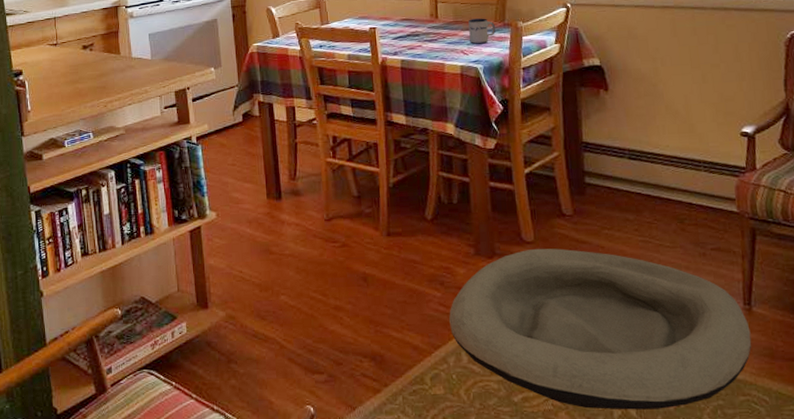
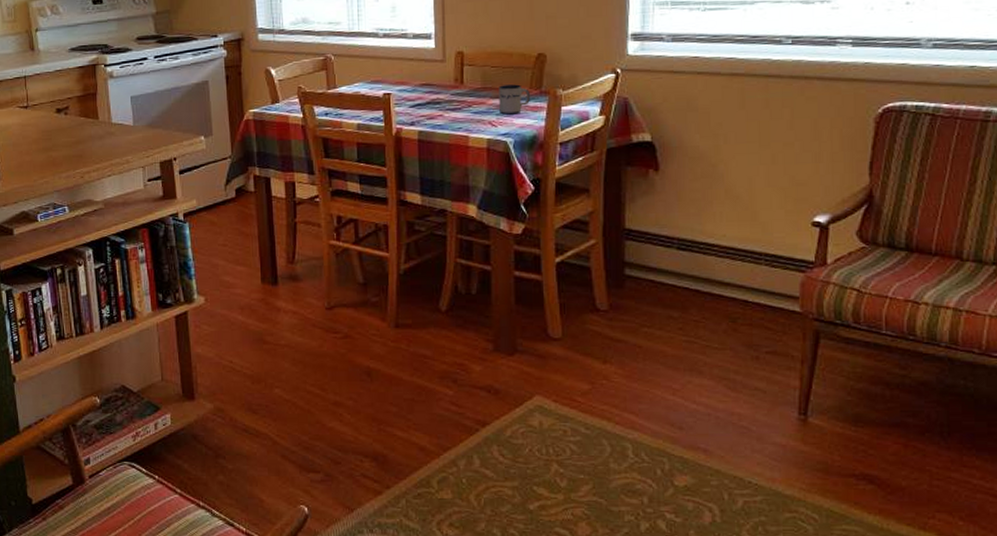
dog bed: present [449,248,752,410] -> none [461,346,804,523]

